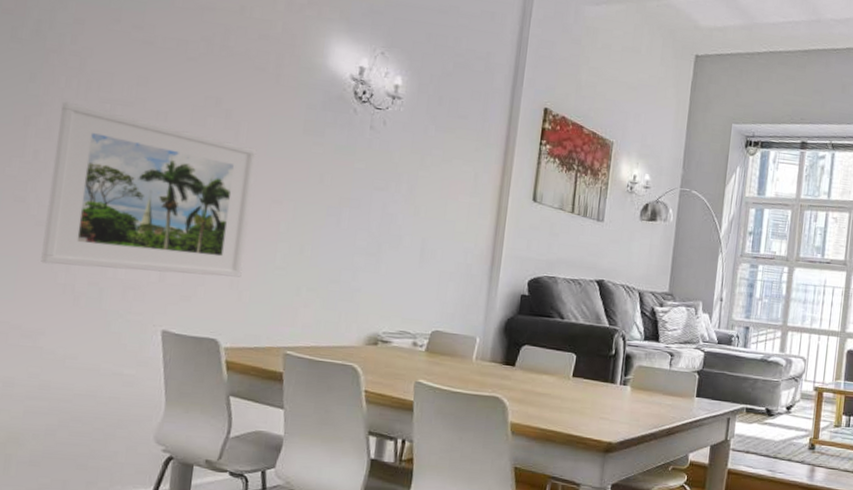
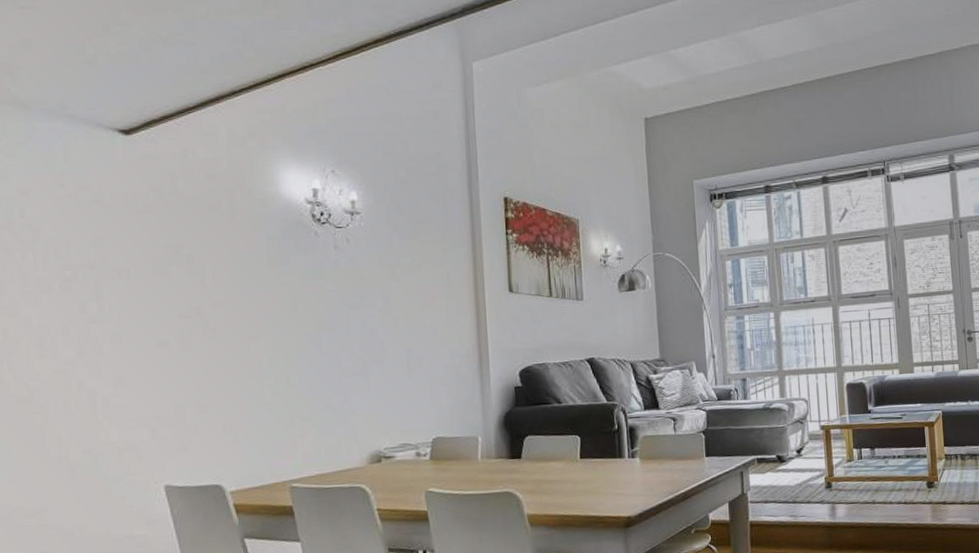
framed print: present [41,101,257,278] -> none [22,275,233,441]

